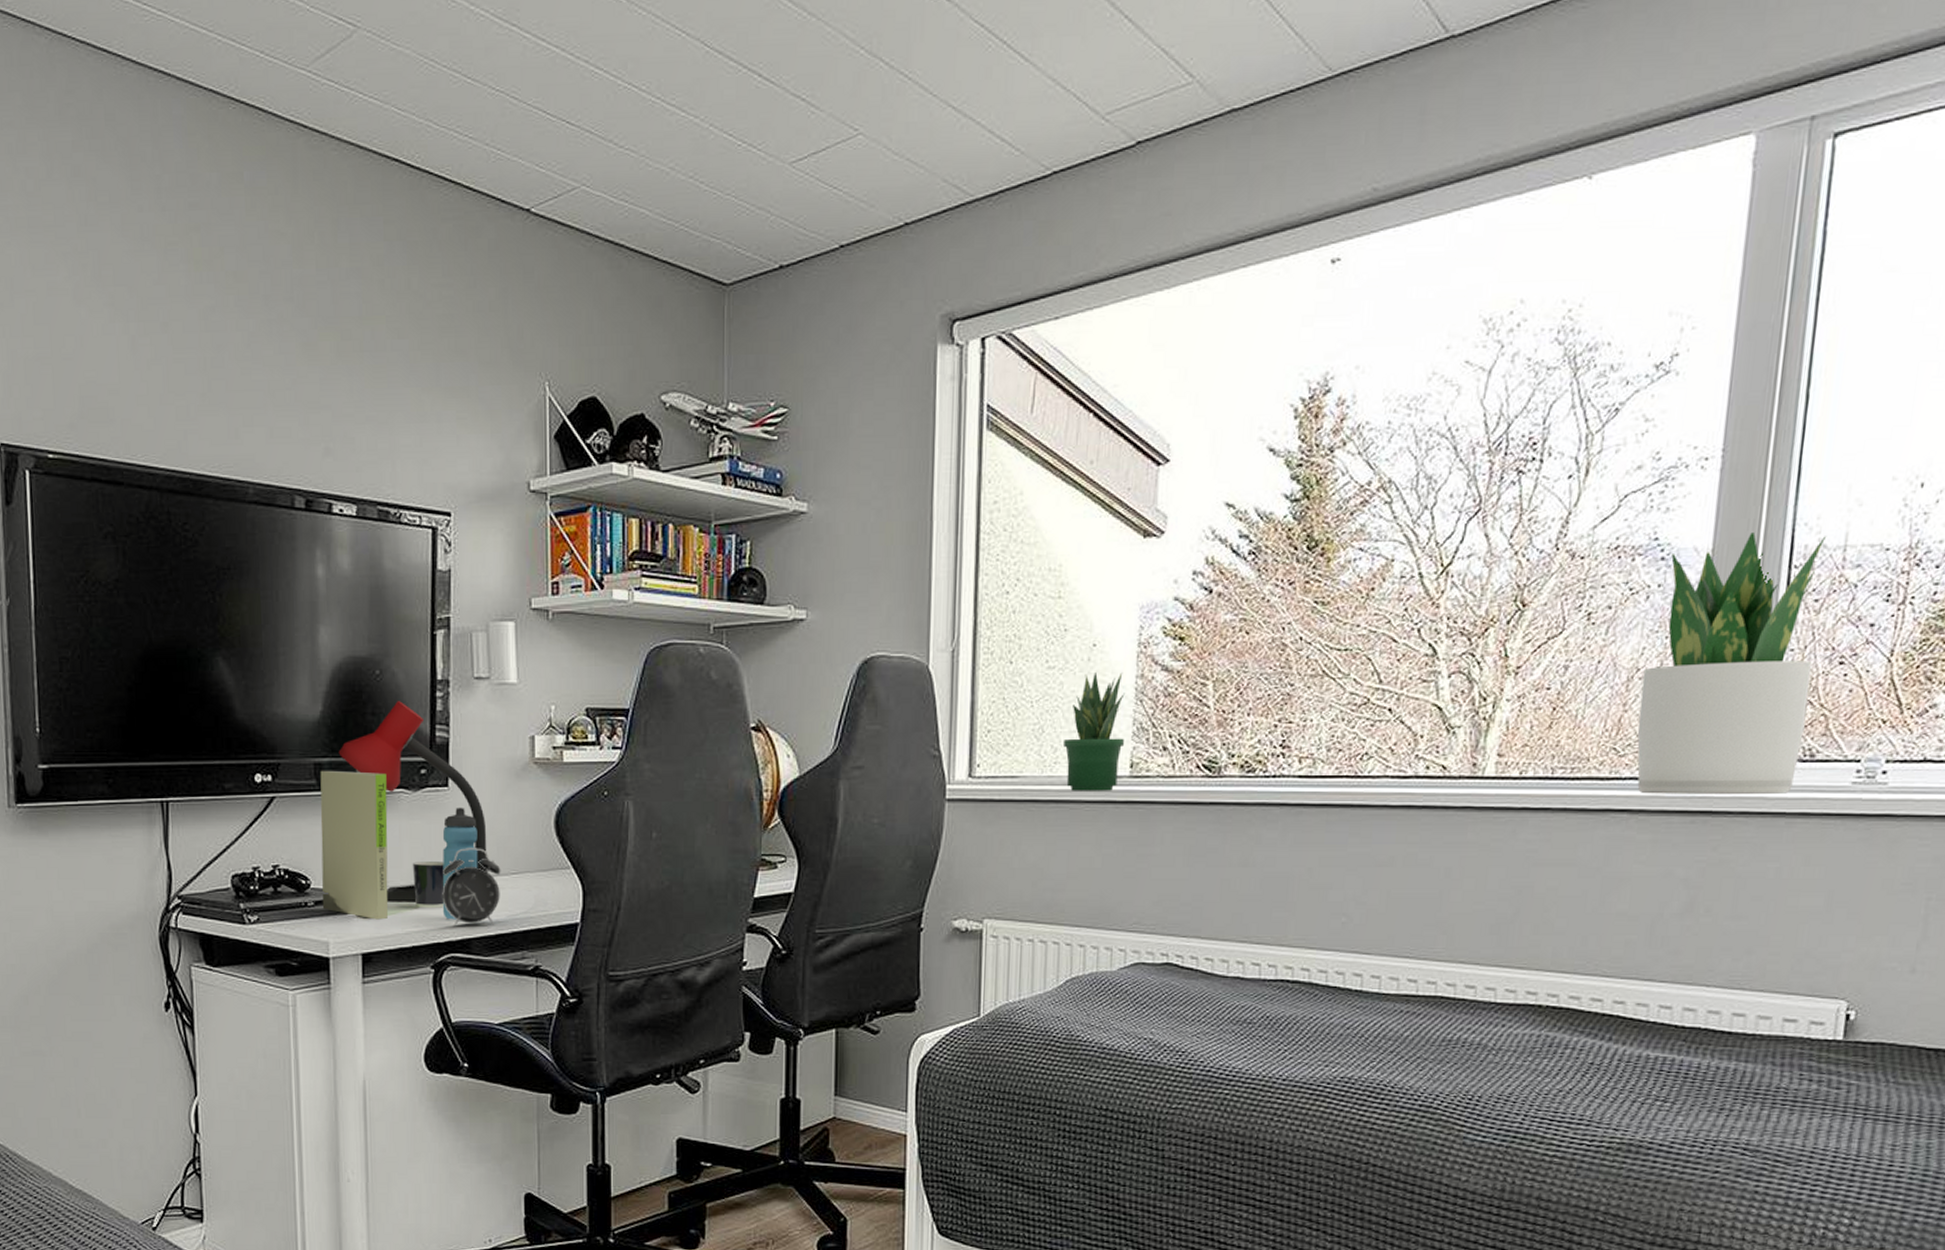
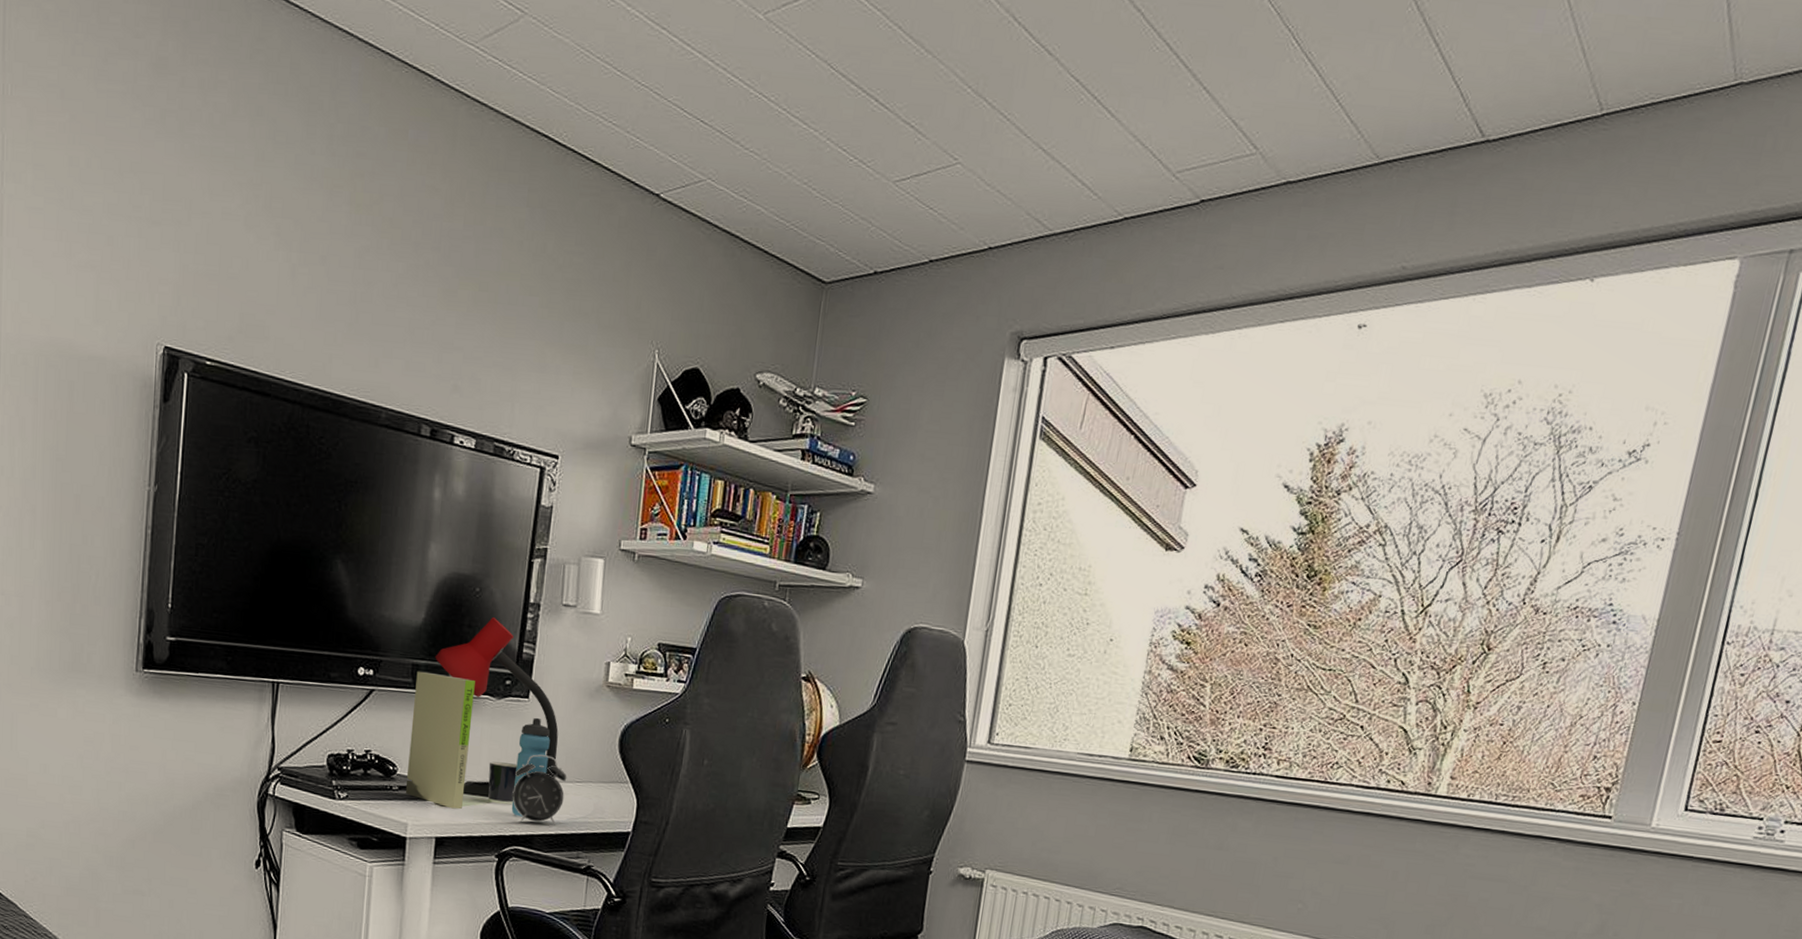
planter: present [1064,672,1125,791] -> none [1072,664,1133,770]
planter: present [1637,532,1827,795] -> none [1568,609,1758,840]

